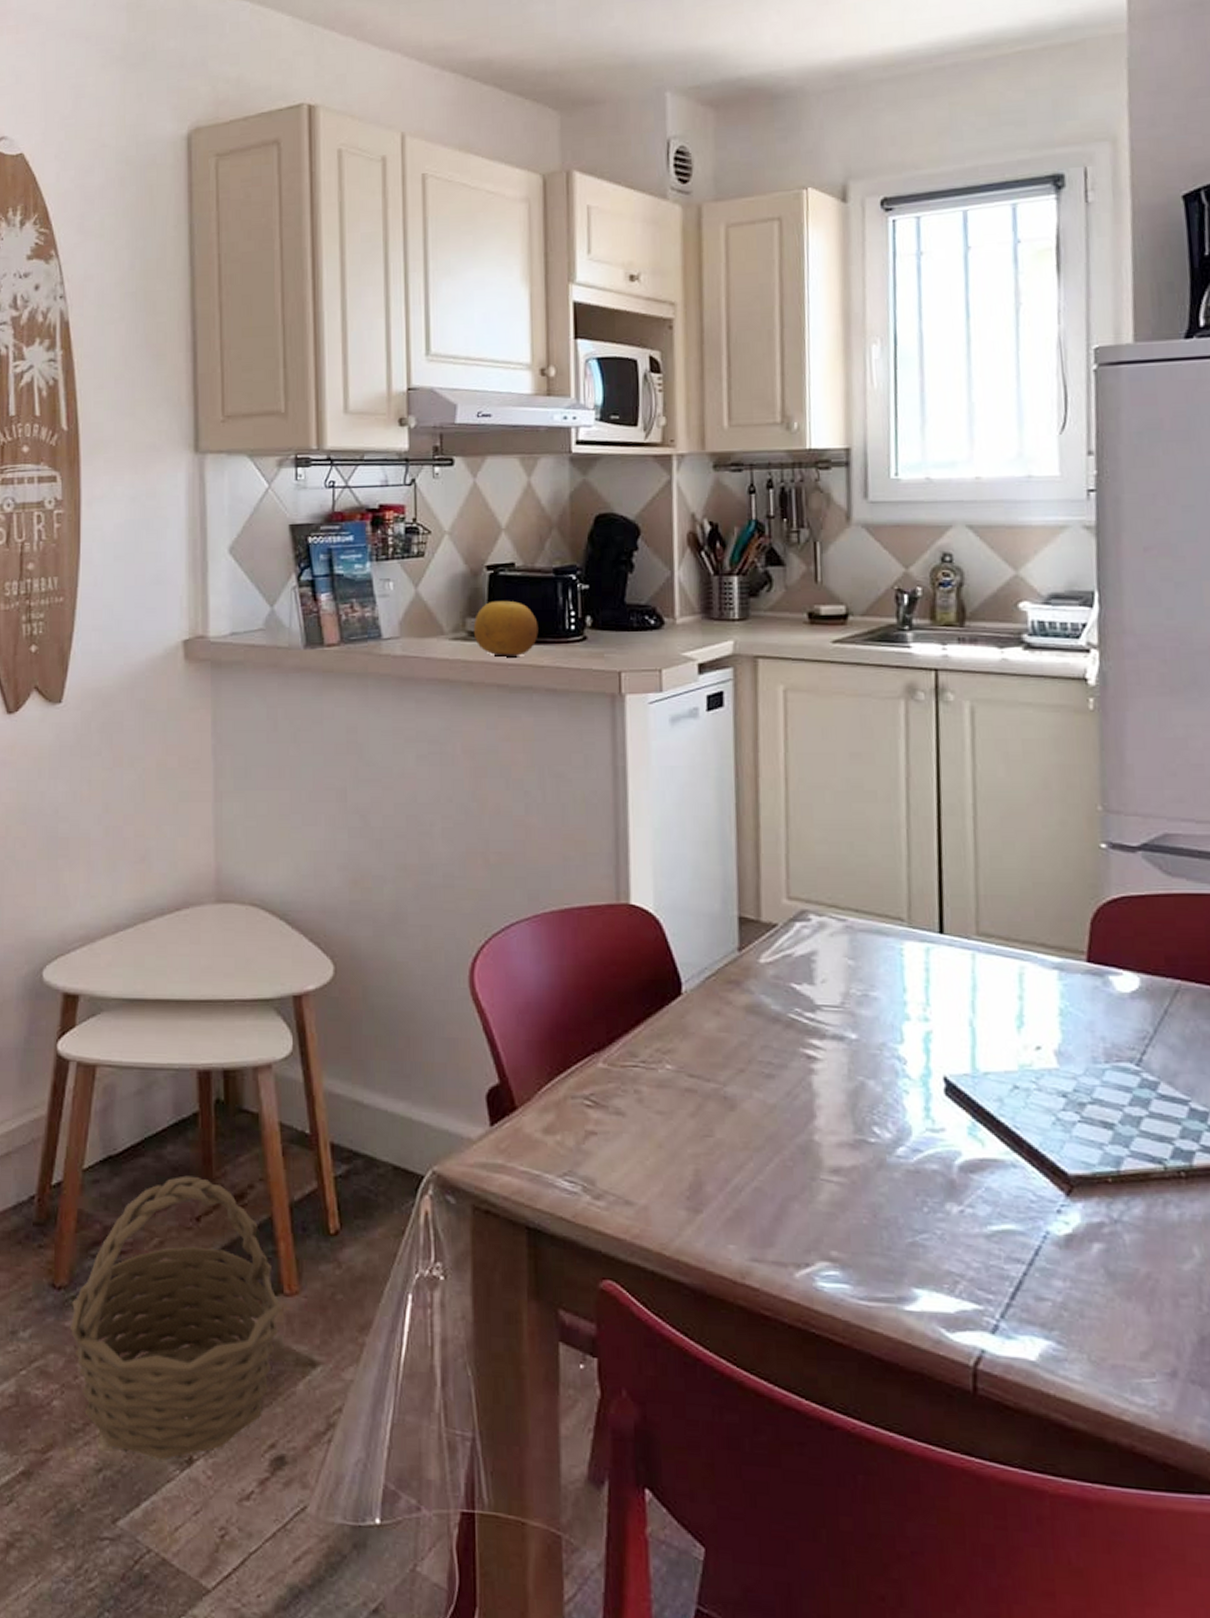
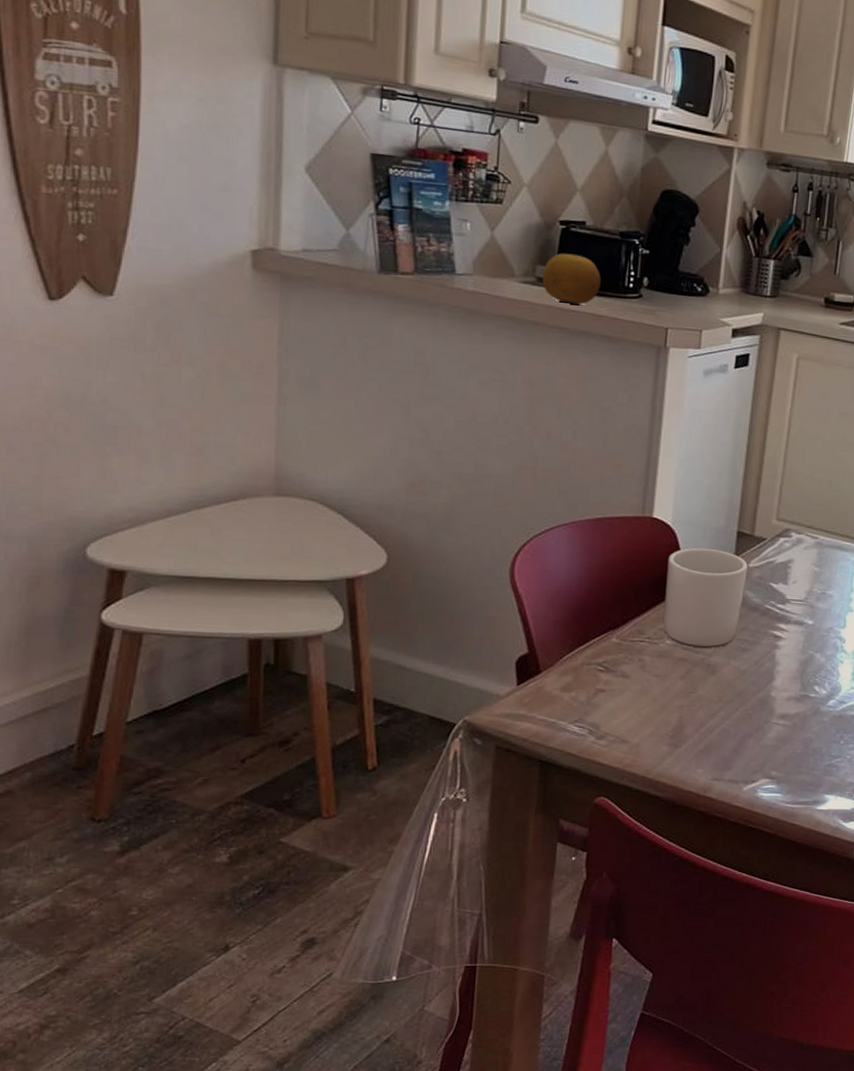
basket: present [69,1175,281,1461] -> none [109,726,319,950]
mug: none [655,940,759,1075] -> present [663,547,748,649]

